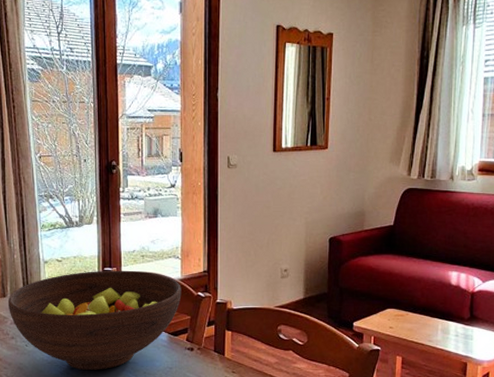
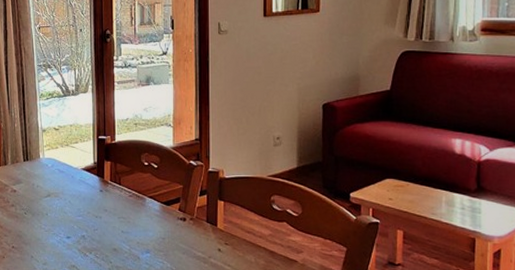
fruit bowl: present [7,270,182,371] -> none [8,138,174,240]

